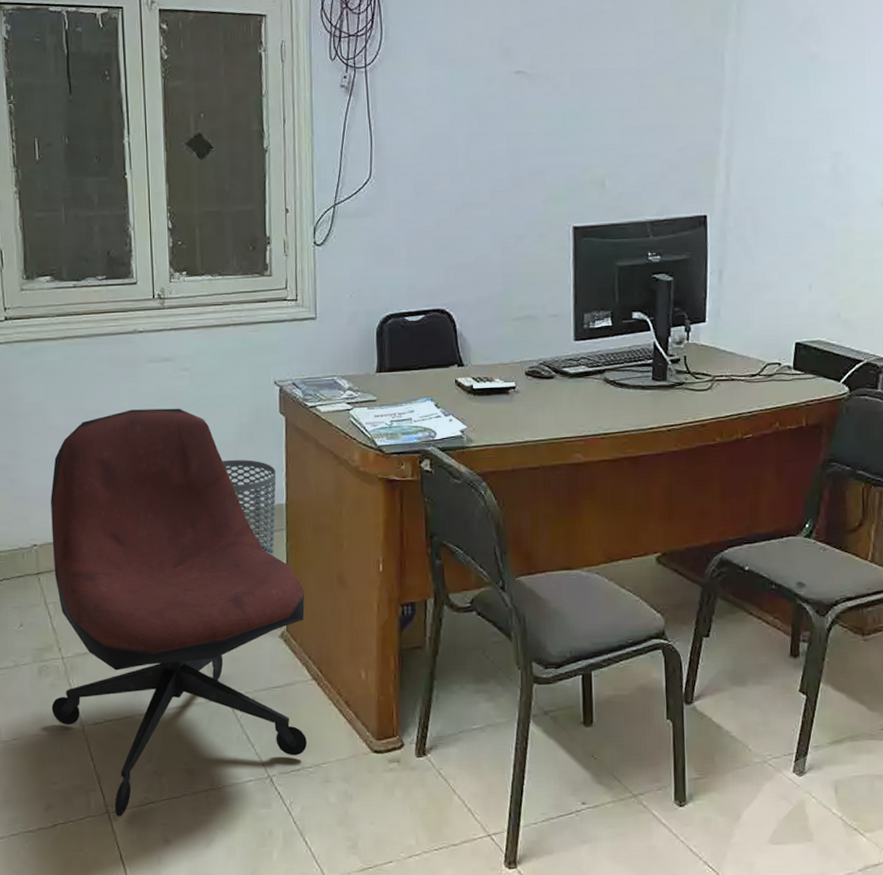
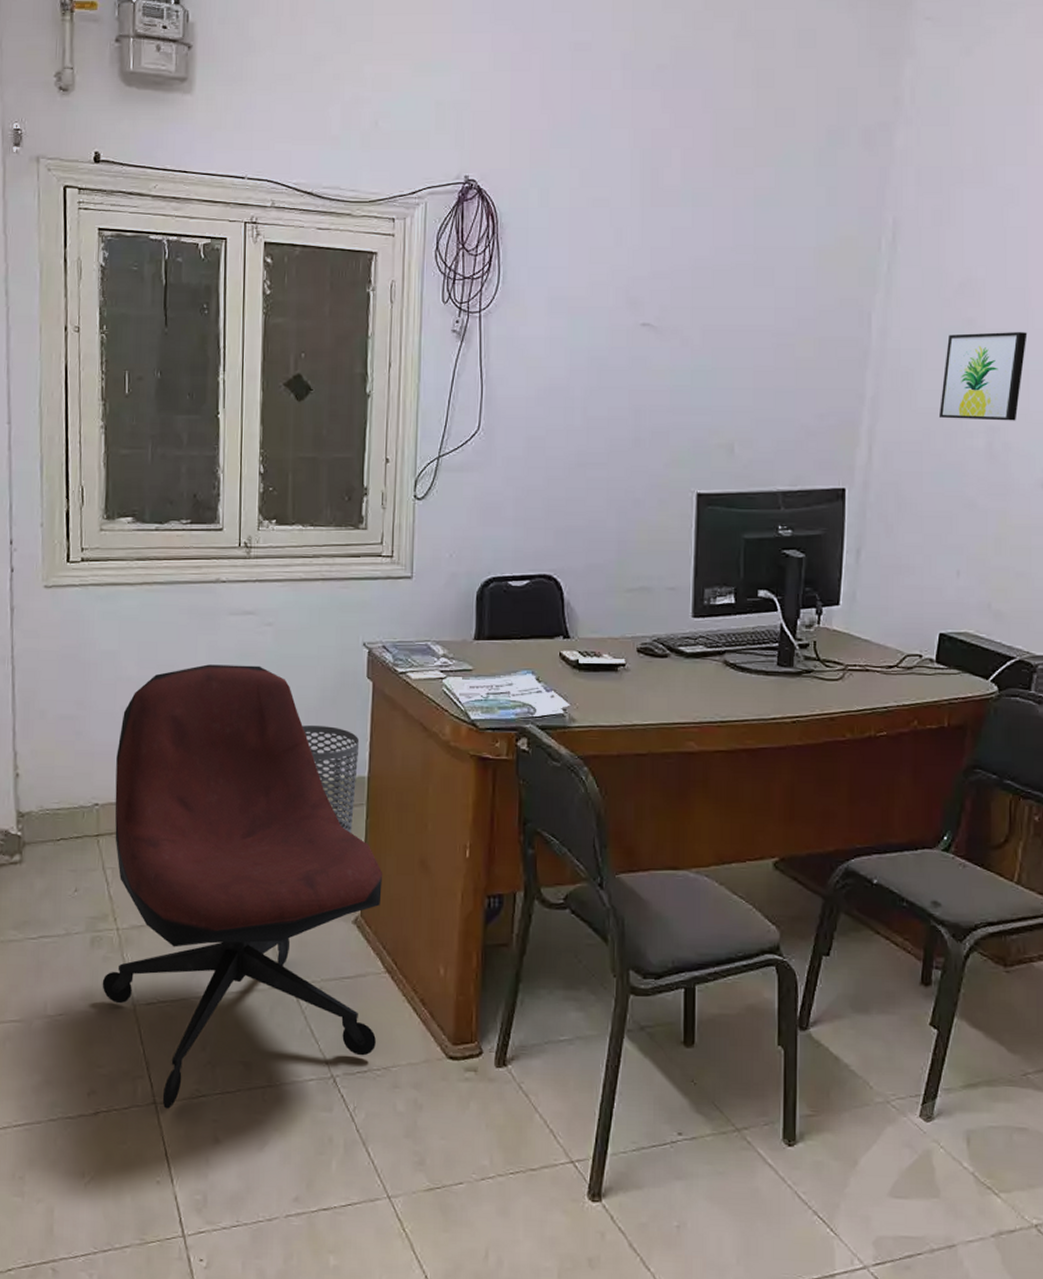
wall art: none [788,64,865,147] -> present [938,332,1028,421]

